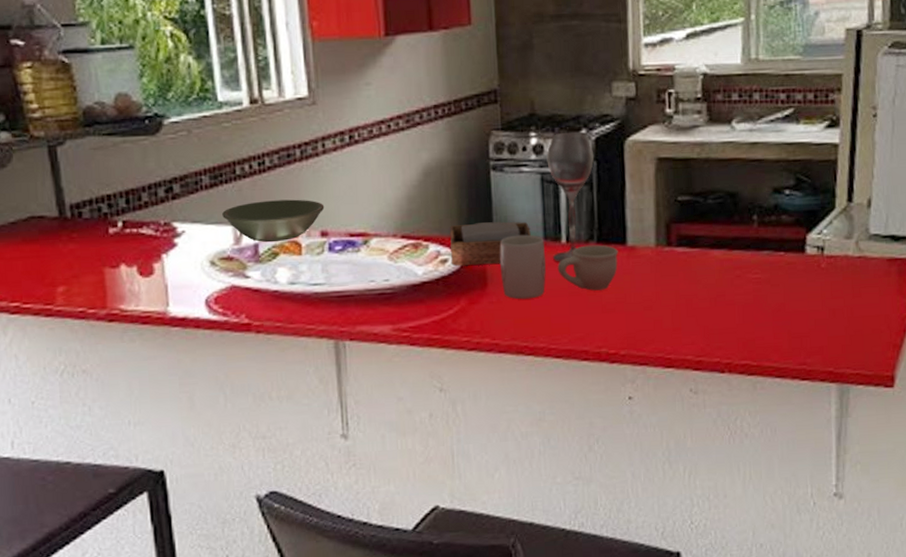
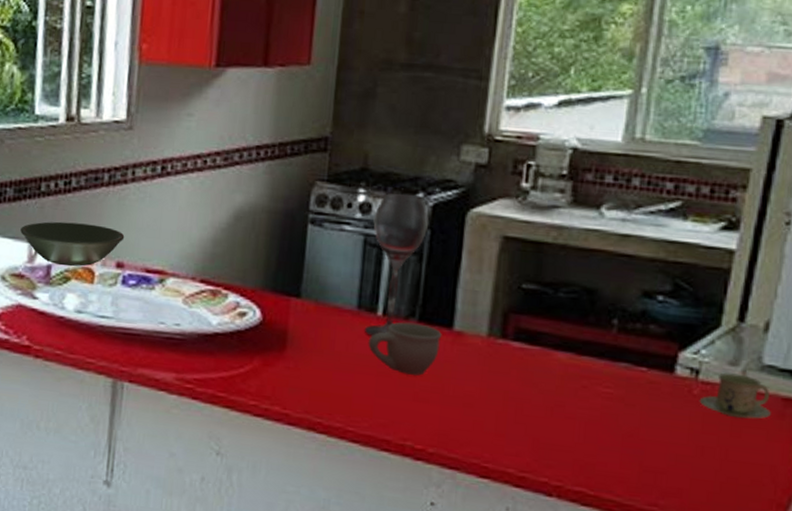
napkin holder: present [450,221,531,267] -> none [249,277,344,328]
mug: present [499,234,547,300] -> none [302,298,358,372]
cup and saucer: none [826,245,880,282] -> present [699,372,771,419]

